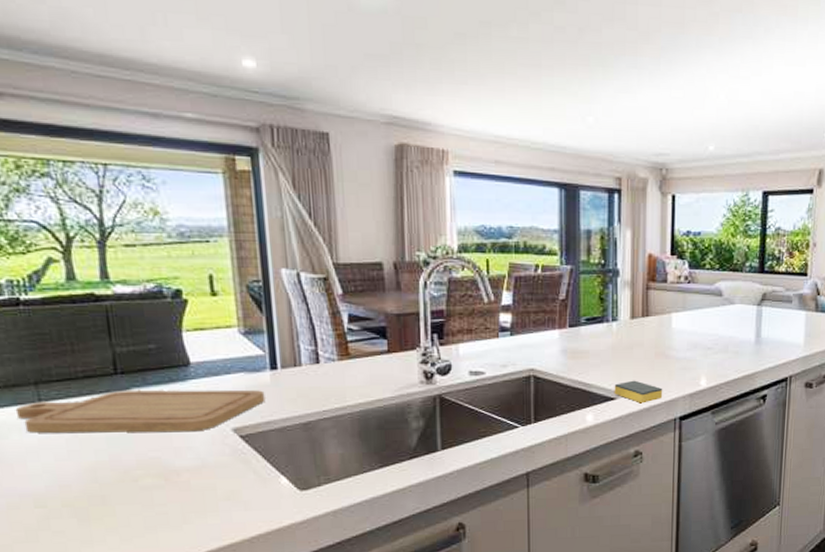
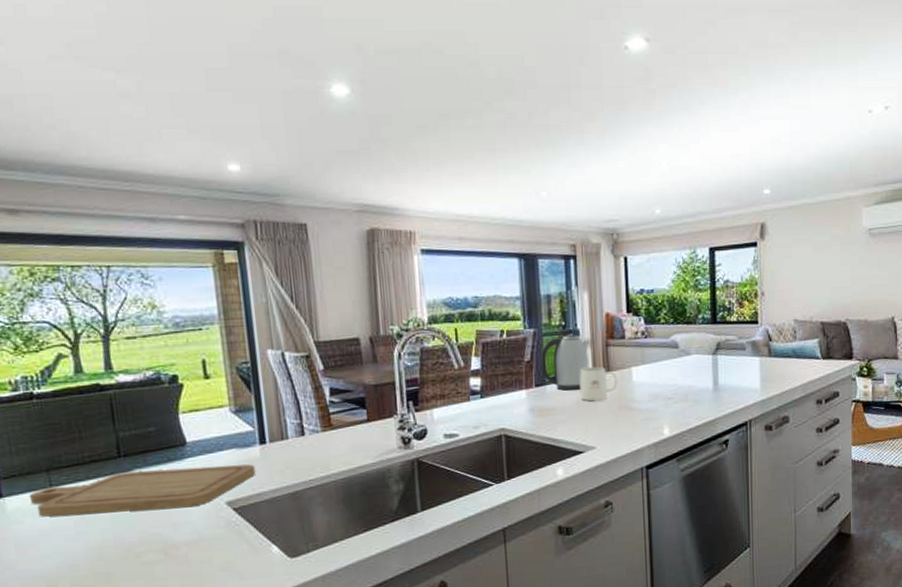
kettle: none [577,274,629,333] -> present [541,335,589,391]
sponge: present [614,380,663,404] -> none [581,433,629,455]
mug: none [616,310,657,347] -> present [579,366,618,402]

